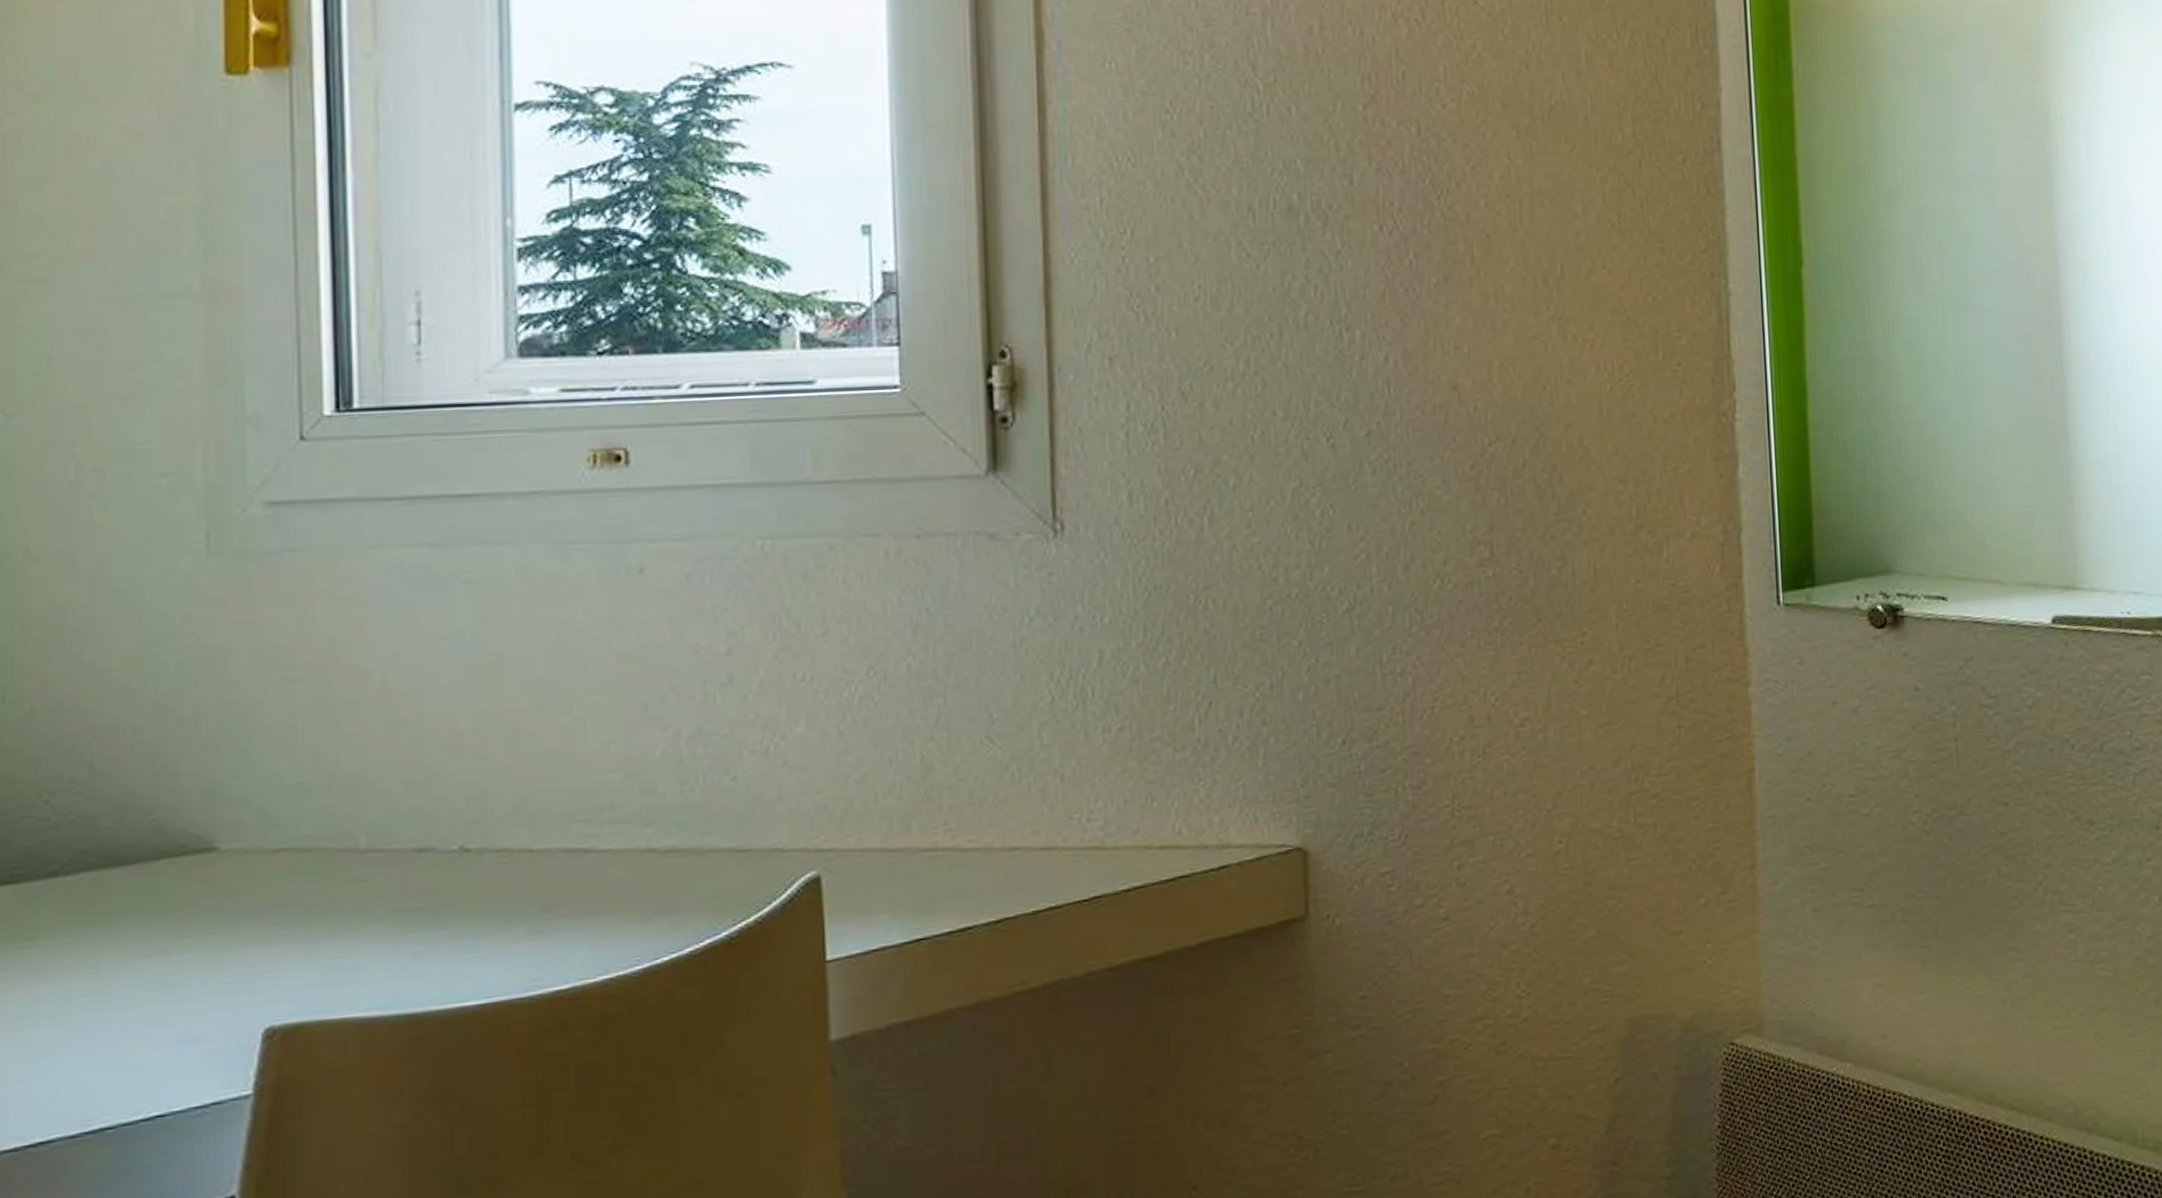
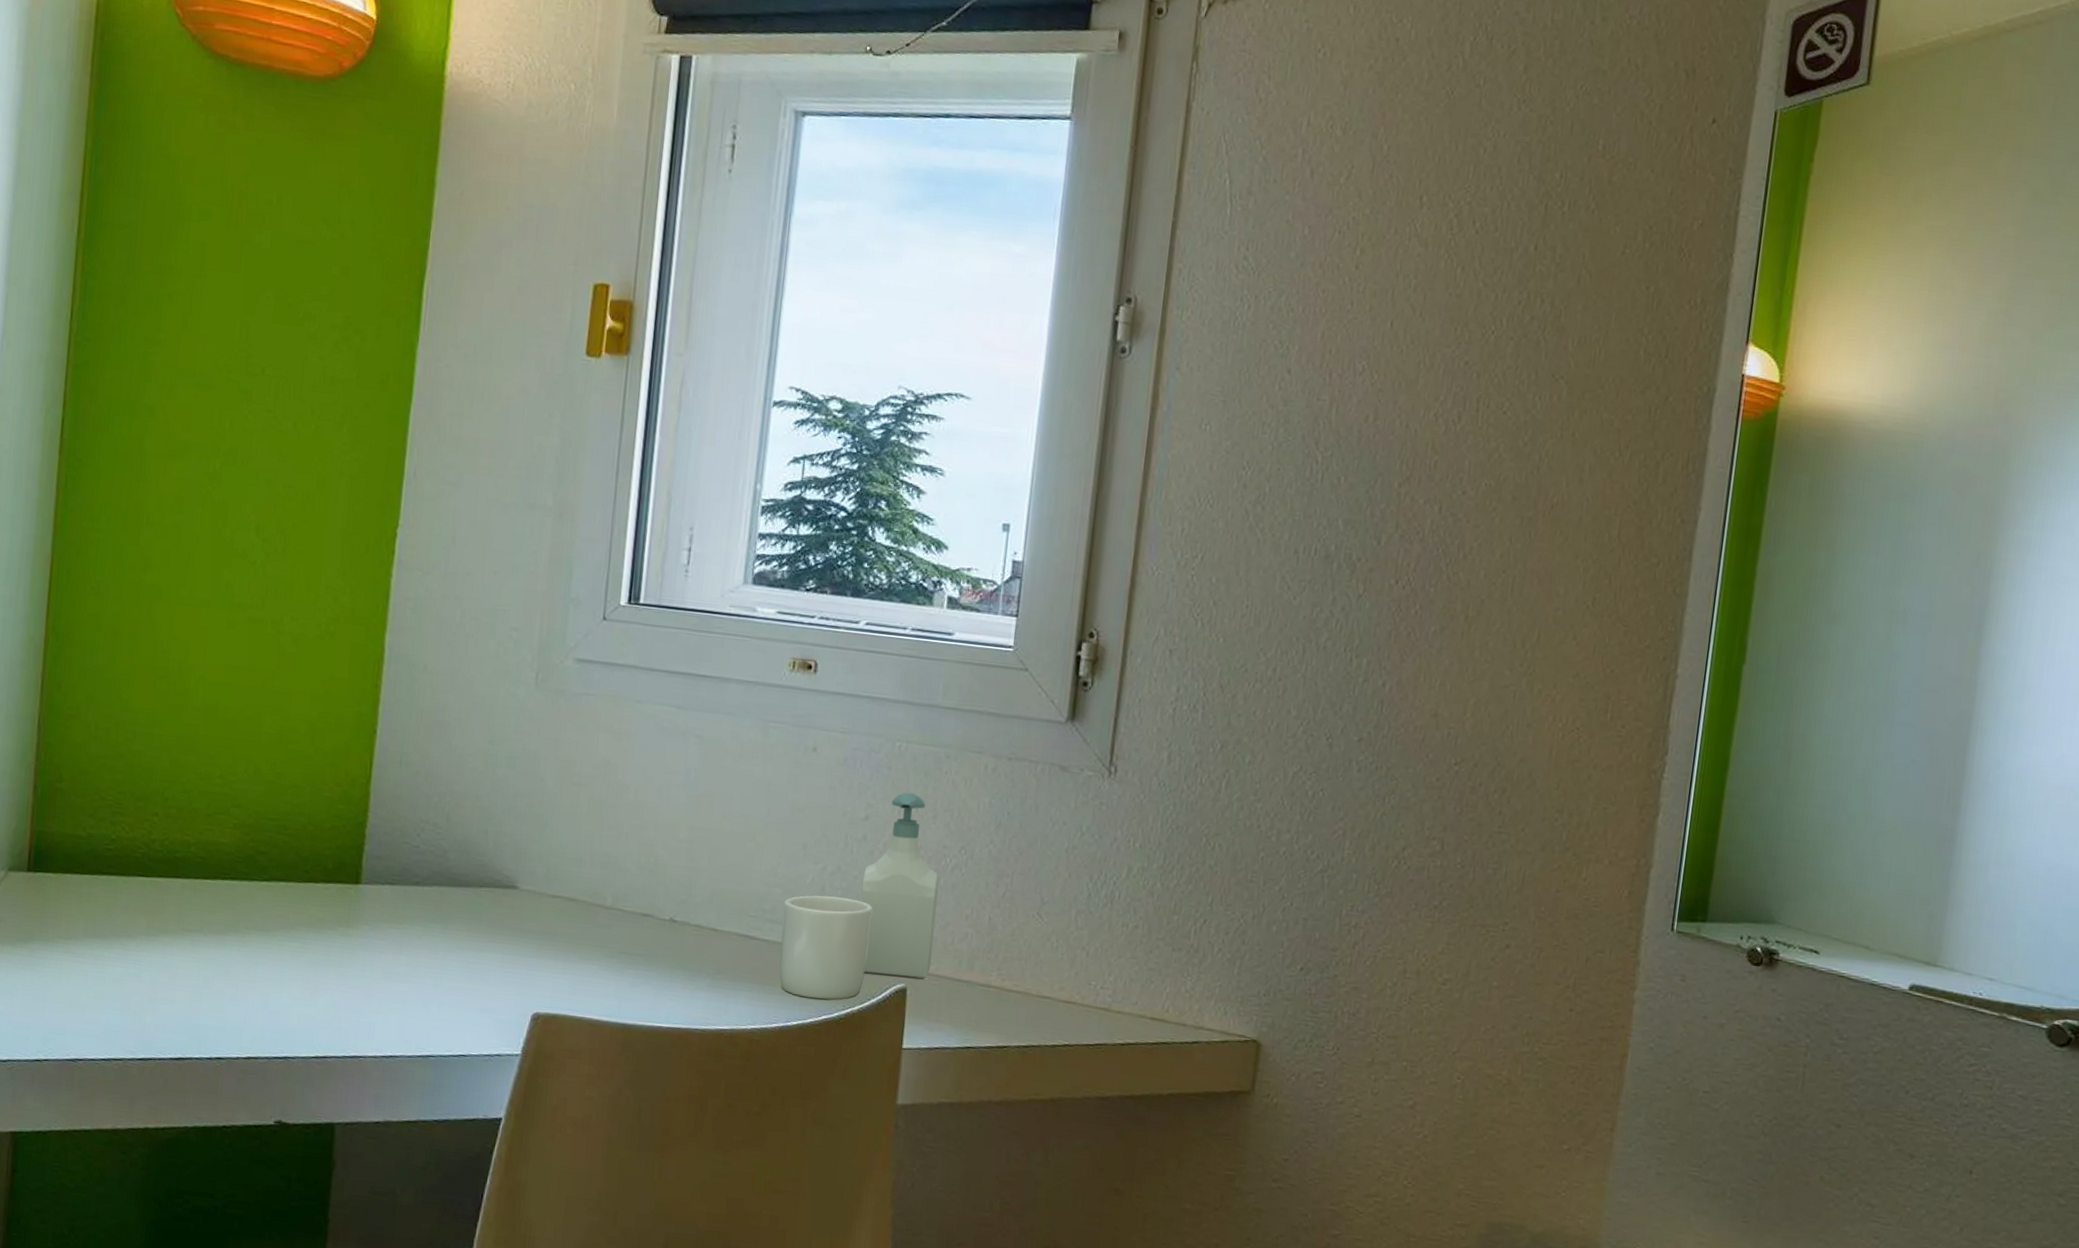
mug: none [627,767,758,922] -> present [779,895,873,1001]
soap bottle: none [736,605,850,869] -> present [860,792,939,980]

